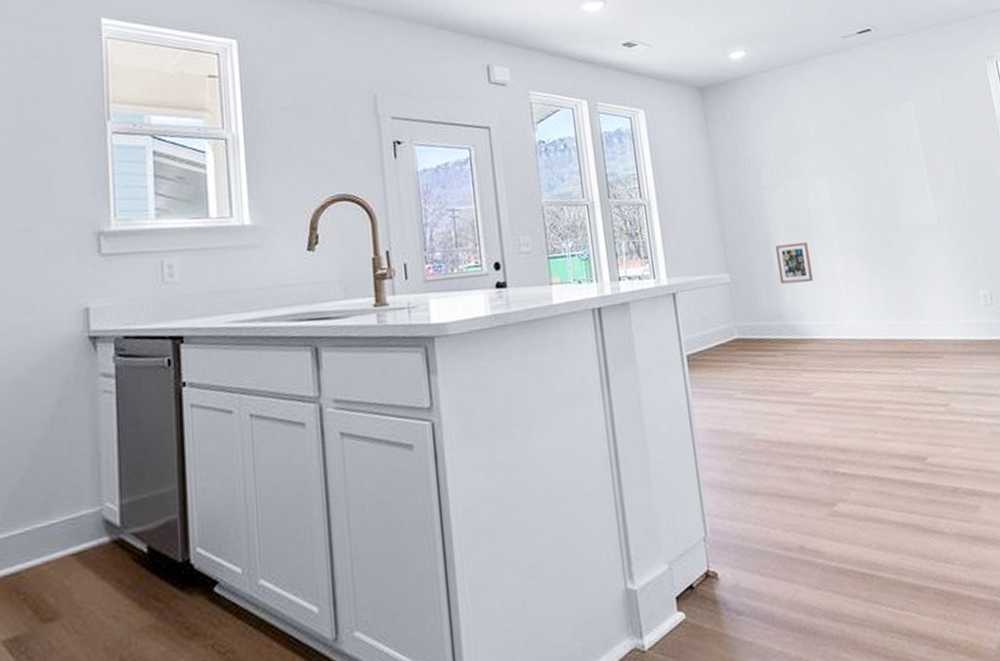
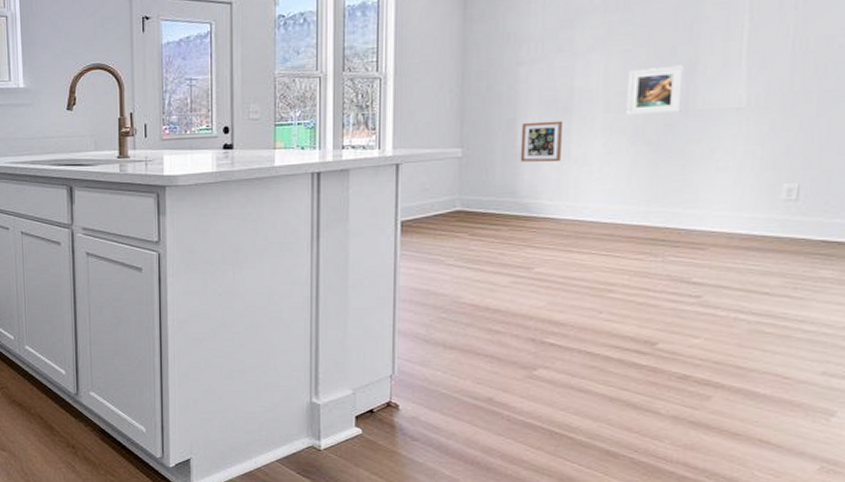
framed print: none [848,187,894,235] -> present [626,65,684,116]

